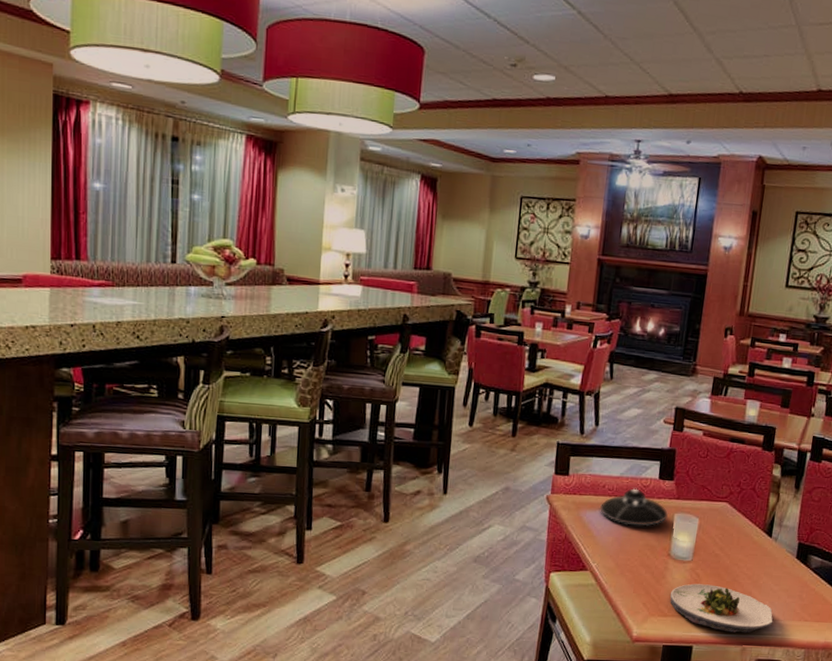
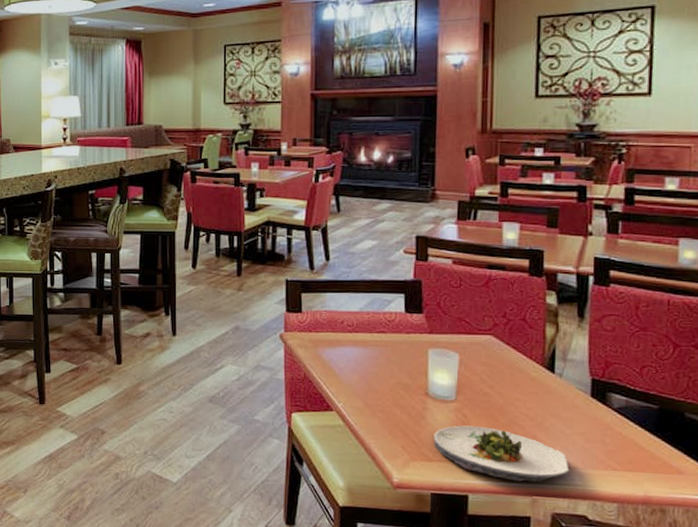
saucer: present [599,488,668,526] -> none [339,323,420,363]

